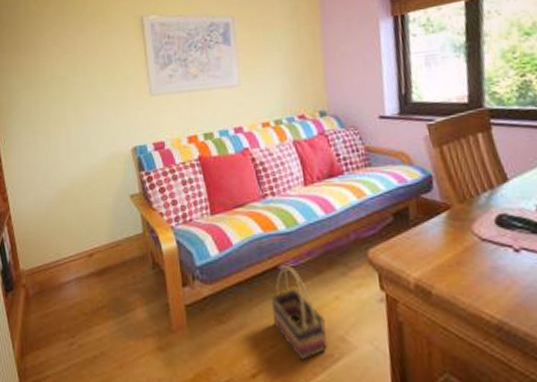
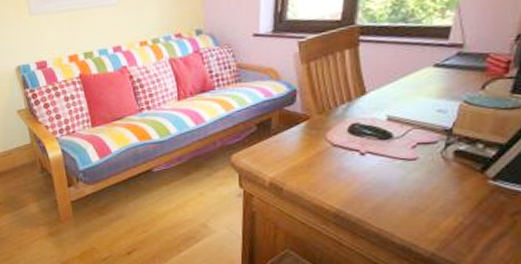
basket: present [270,266,327,360] -> none [144,169,191,241]

